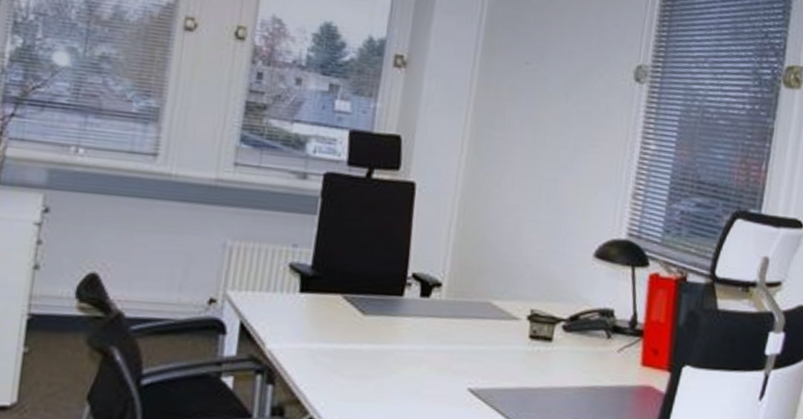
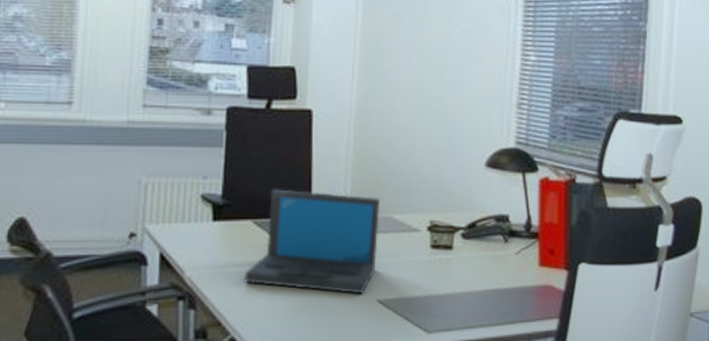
laptop: none [328,263,480,381] -> present [244,189,381,294]

